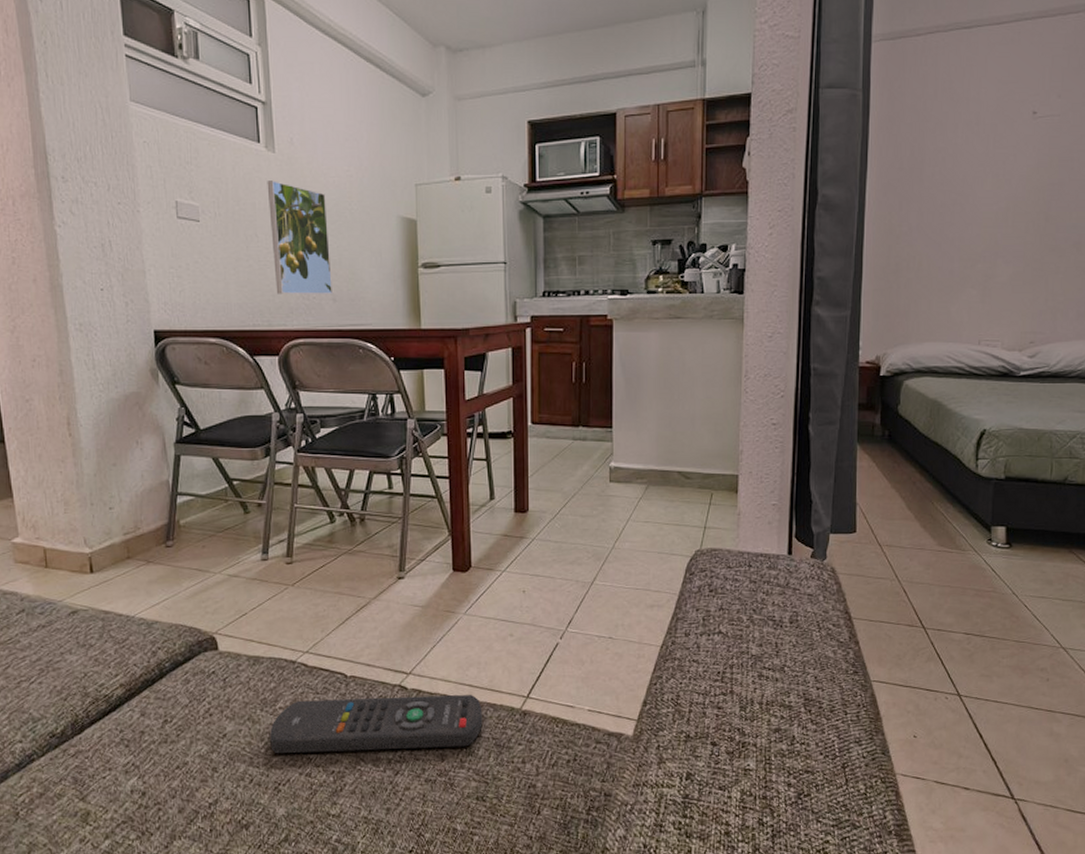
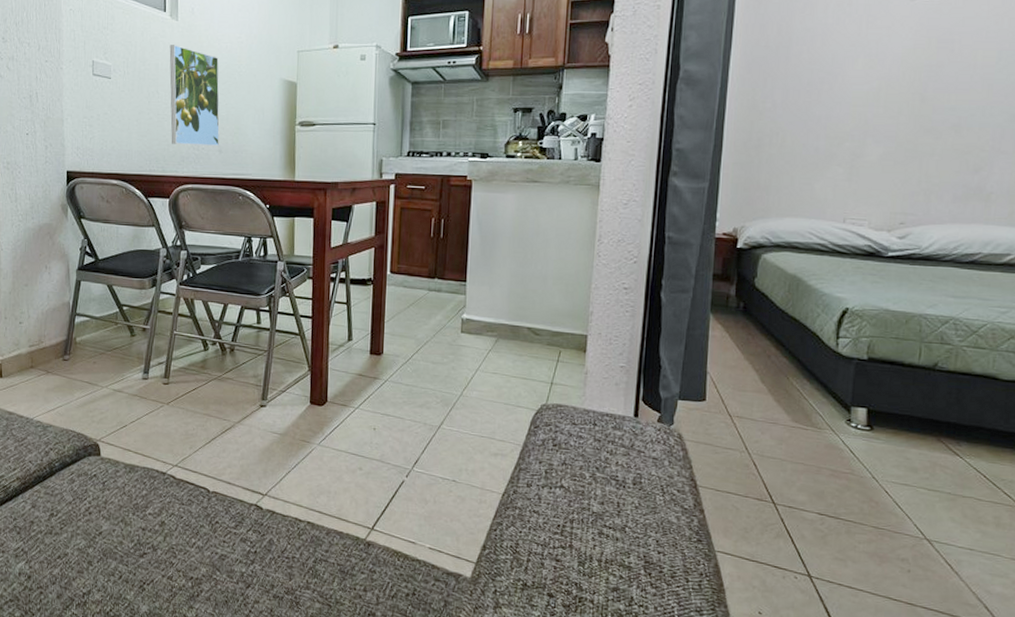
remote control: present [270,695,483,754] -> none [139,509,330,569]

